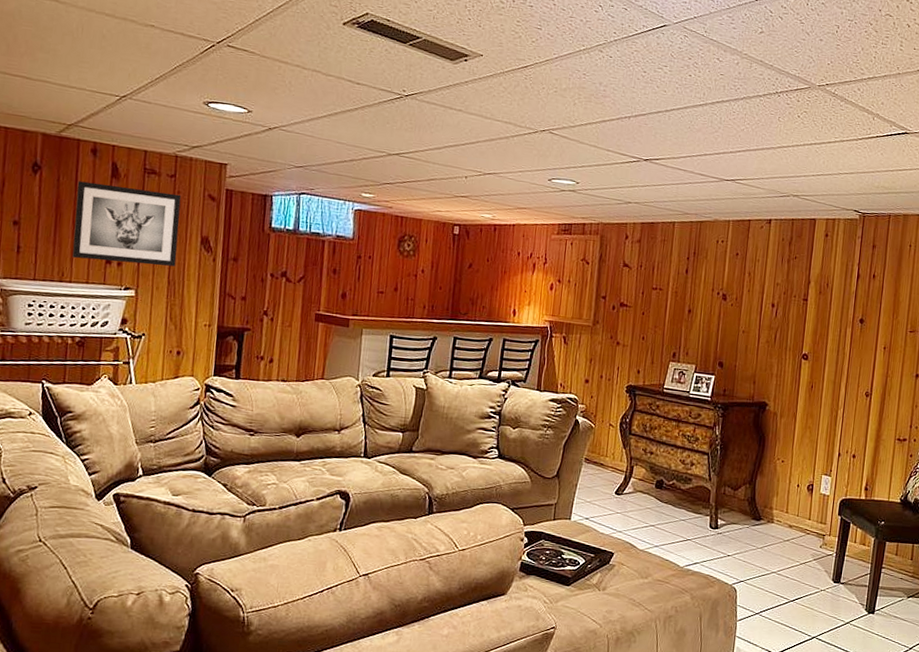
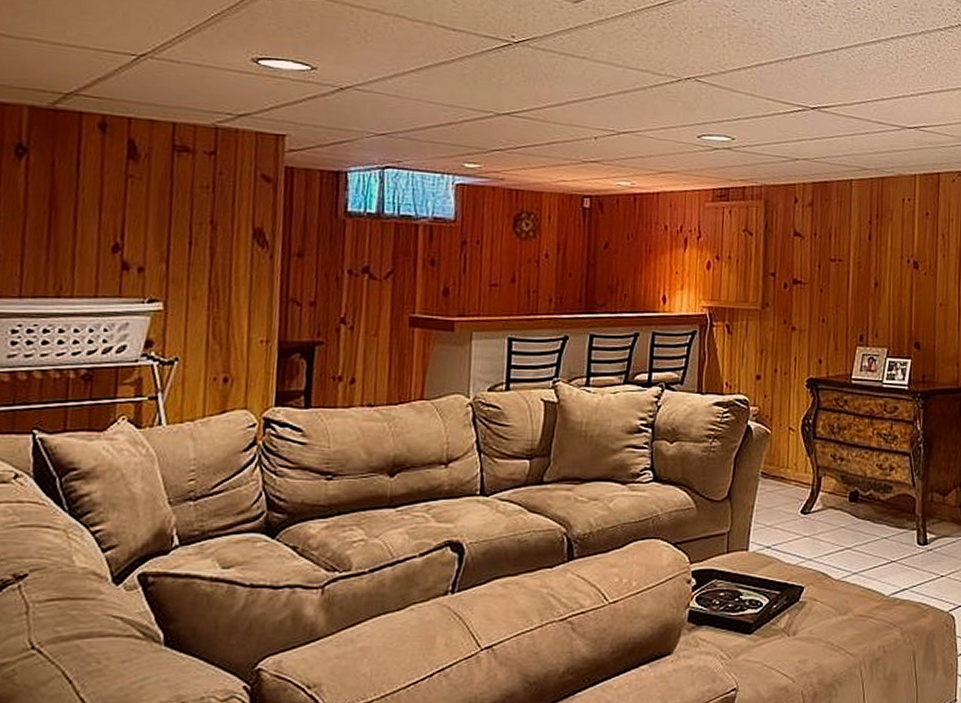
wall art: present [72,181,182,267] -> none [73,165,225,269]

